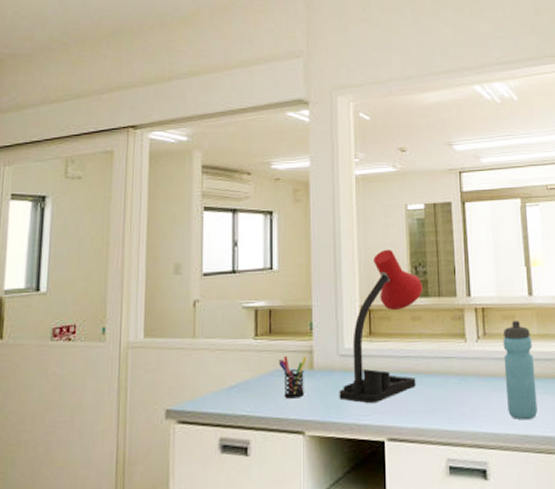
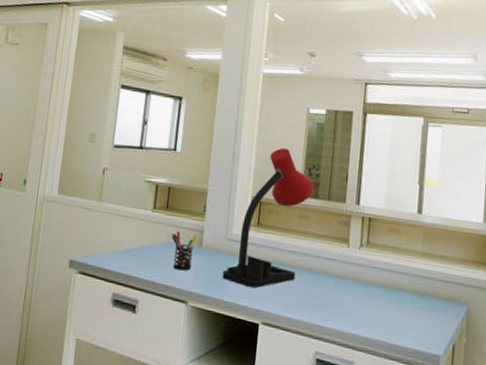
water bottle: present [503,320,538,421] -> none [380,235,415,331]

